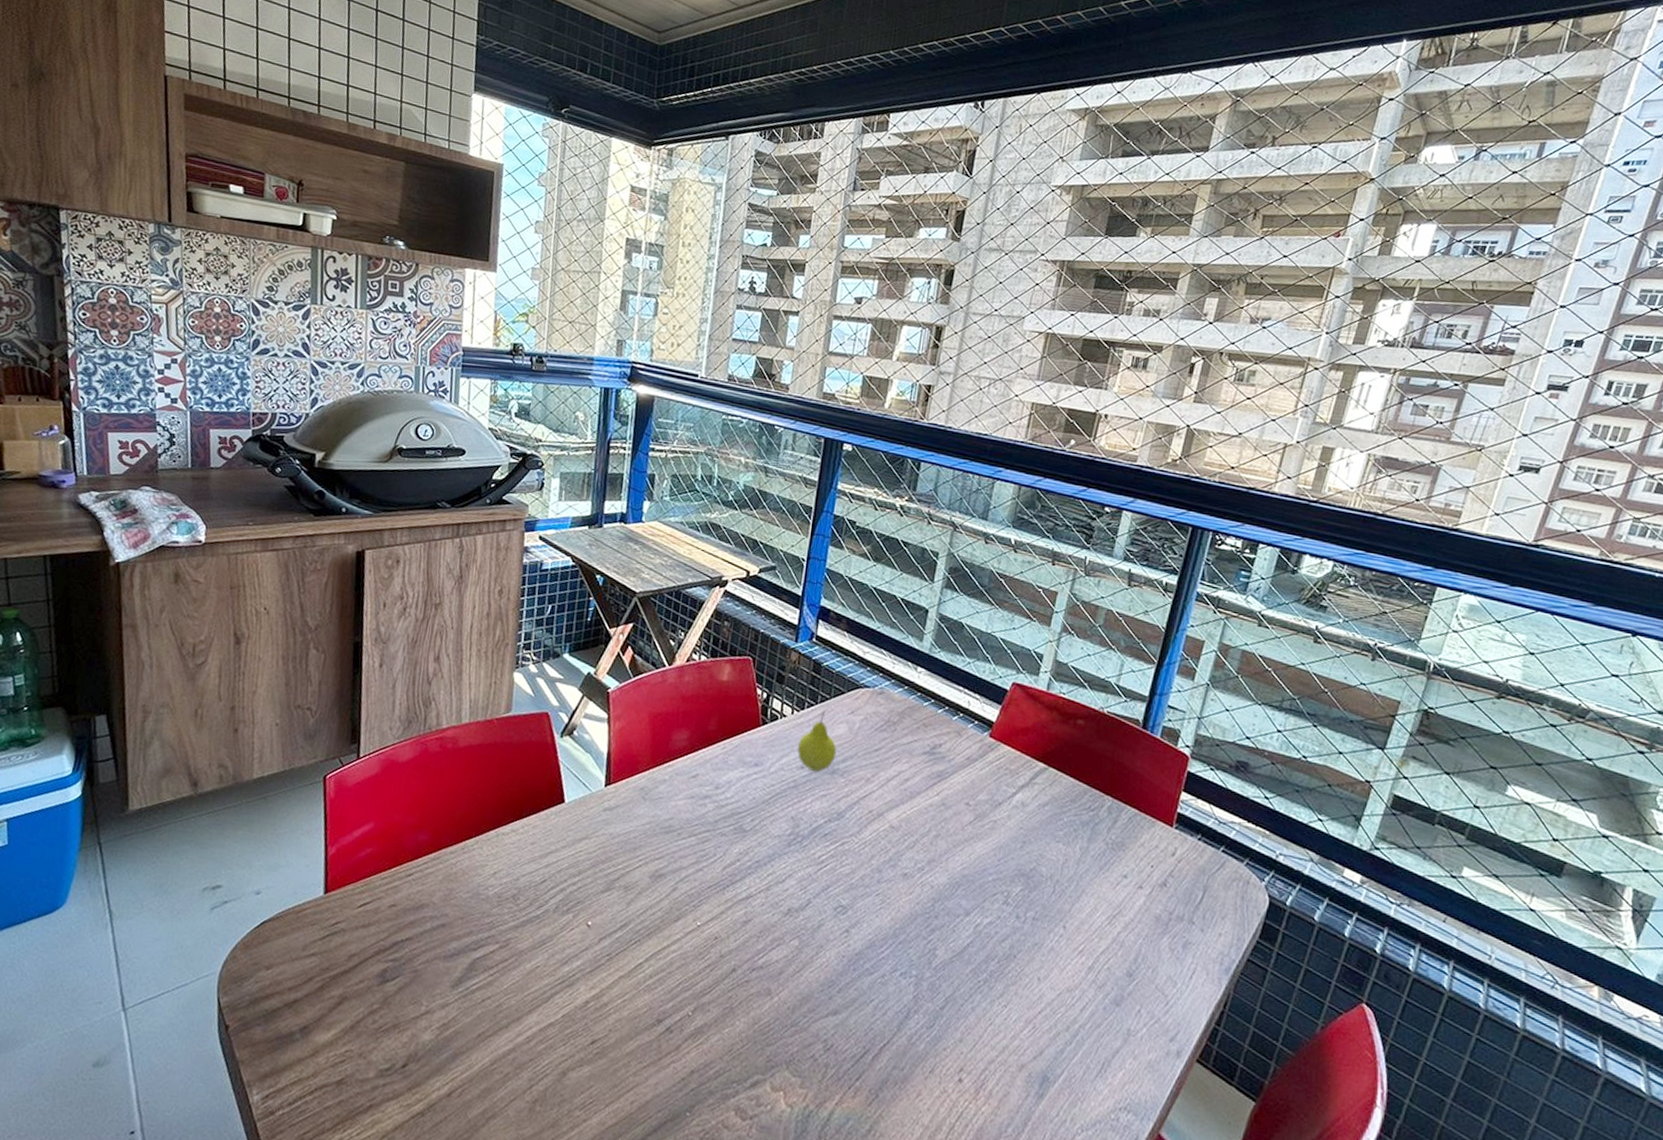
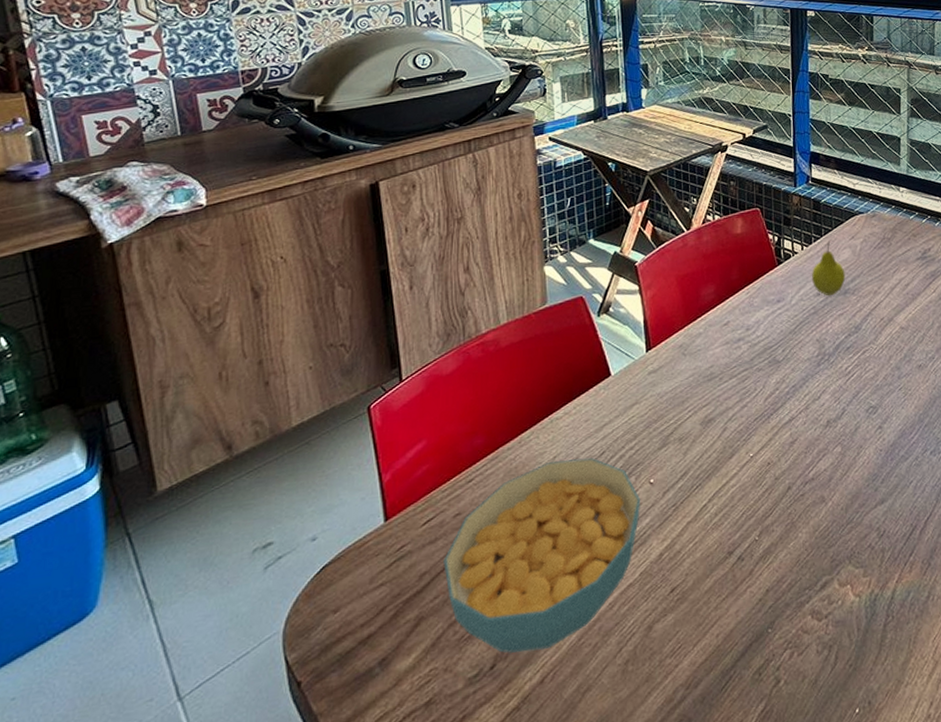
cereal bowl: none [372,876,576,1064] -> present [444,457,641,653]

